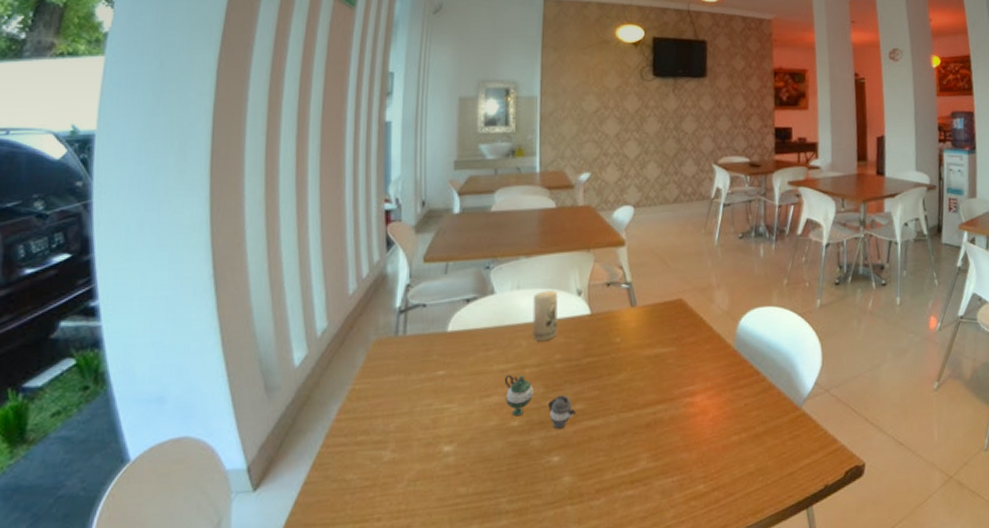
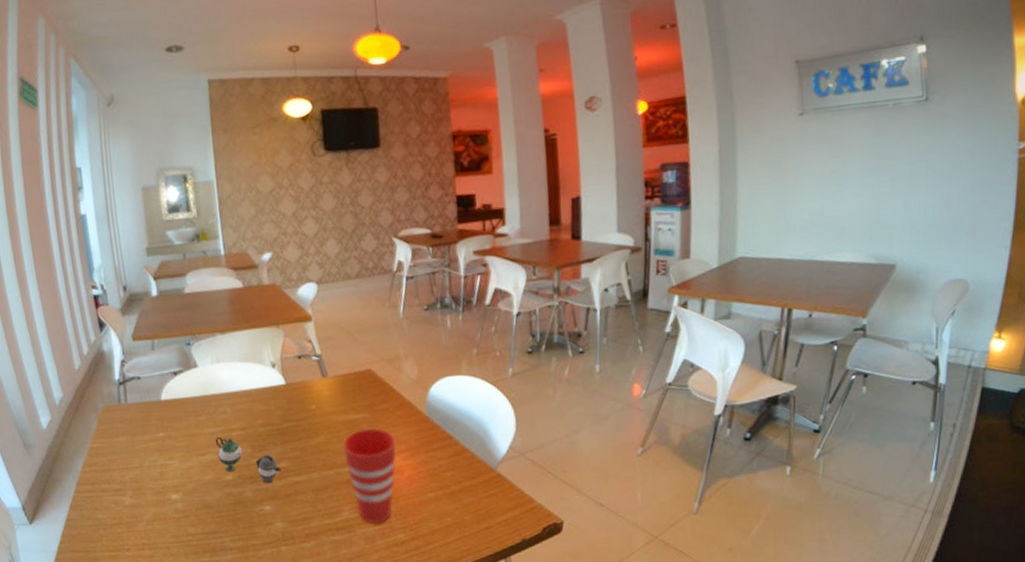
candle: present [533,290,558,342] -> none [231,363,257,409]
cup: none [646,363,702,474] -> present [343,428,396,523]

